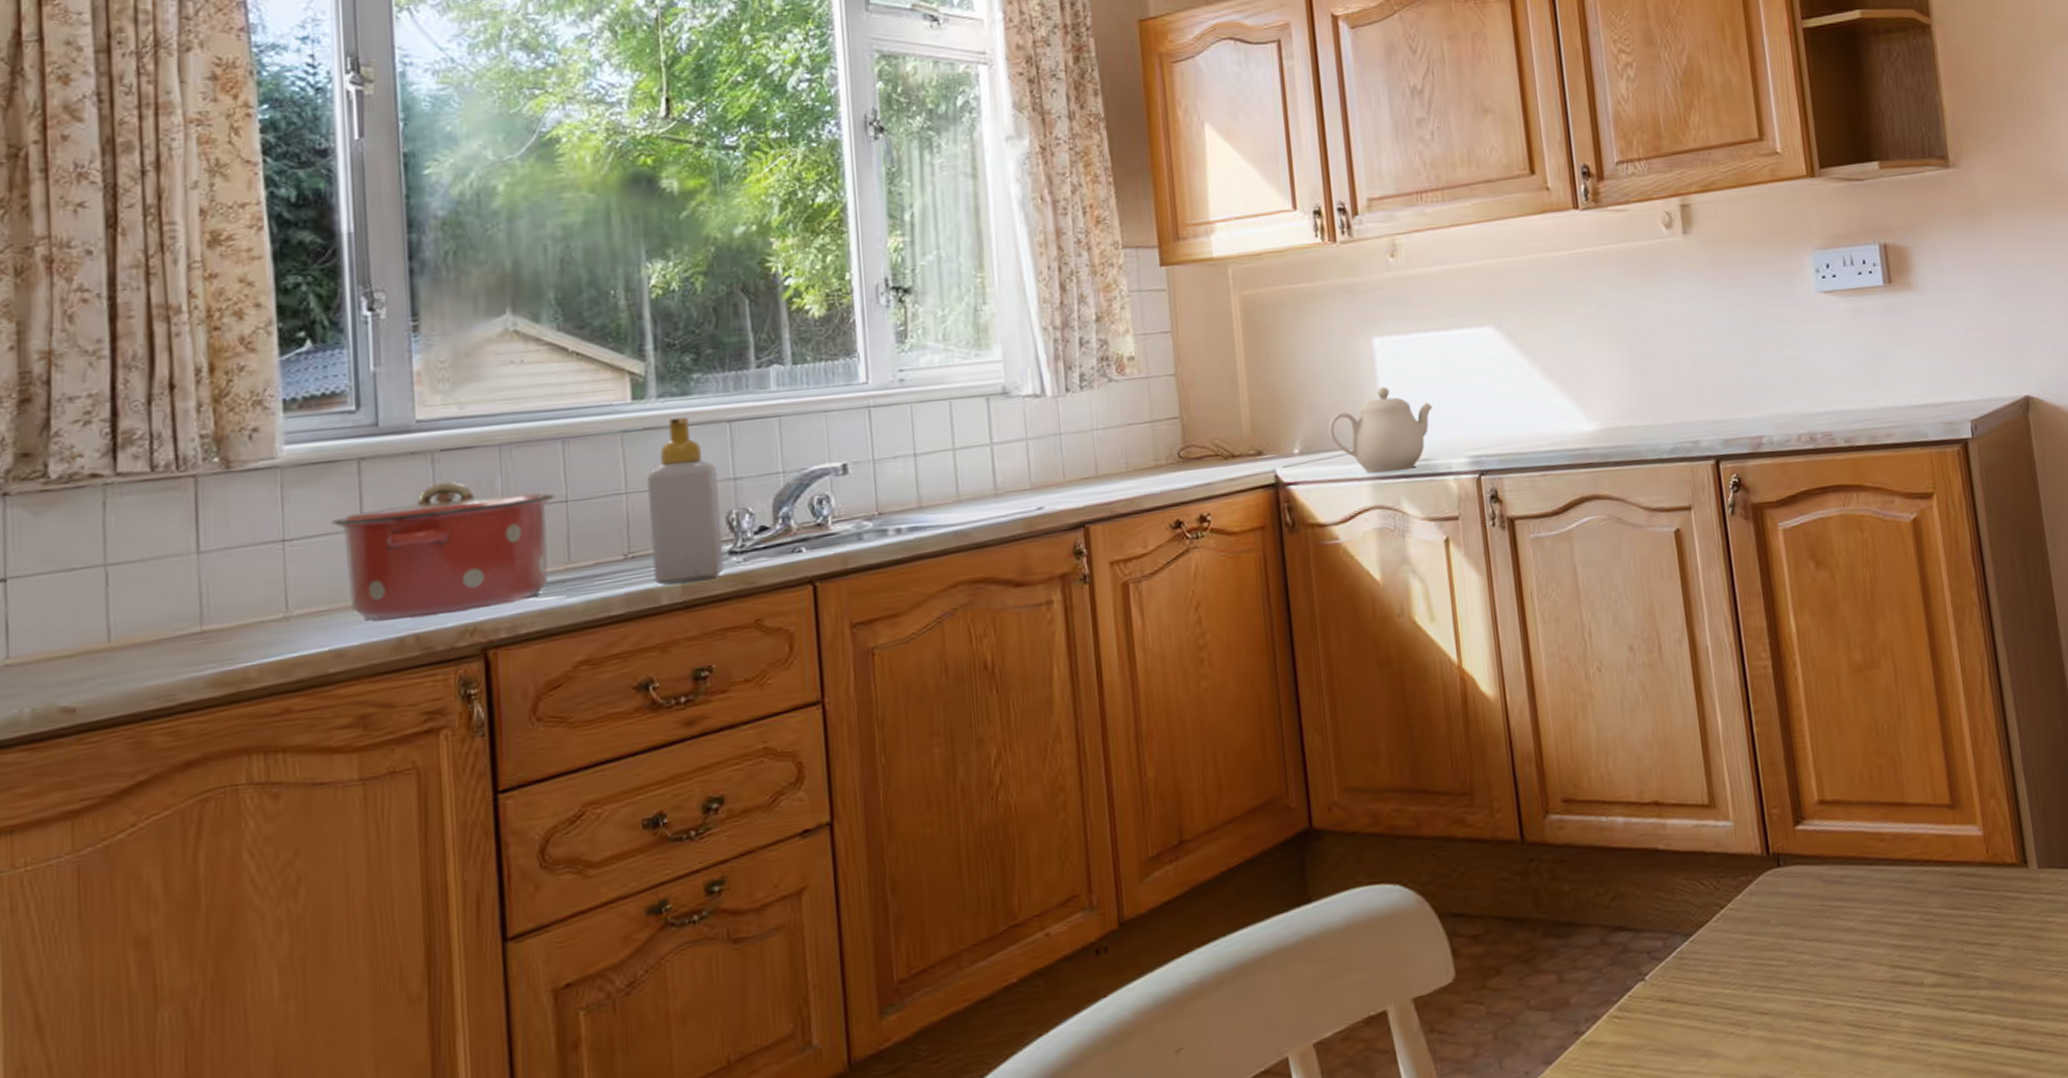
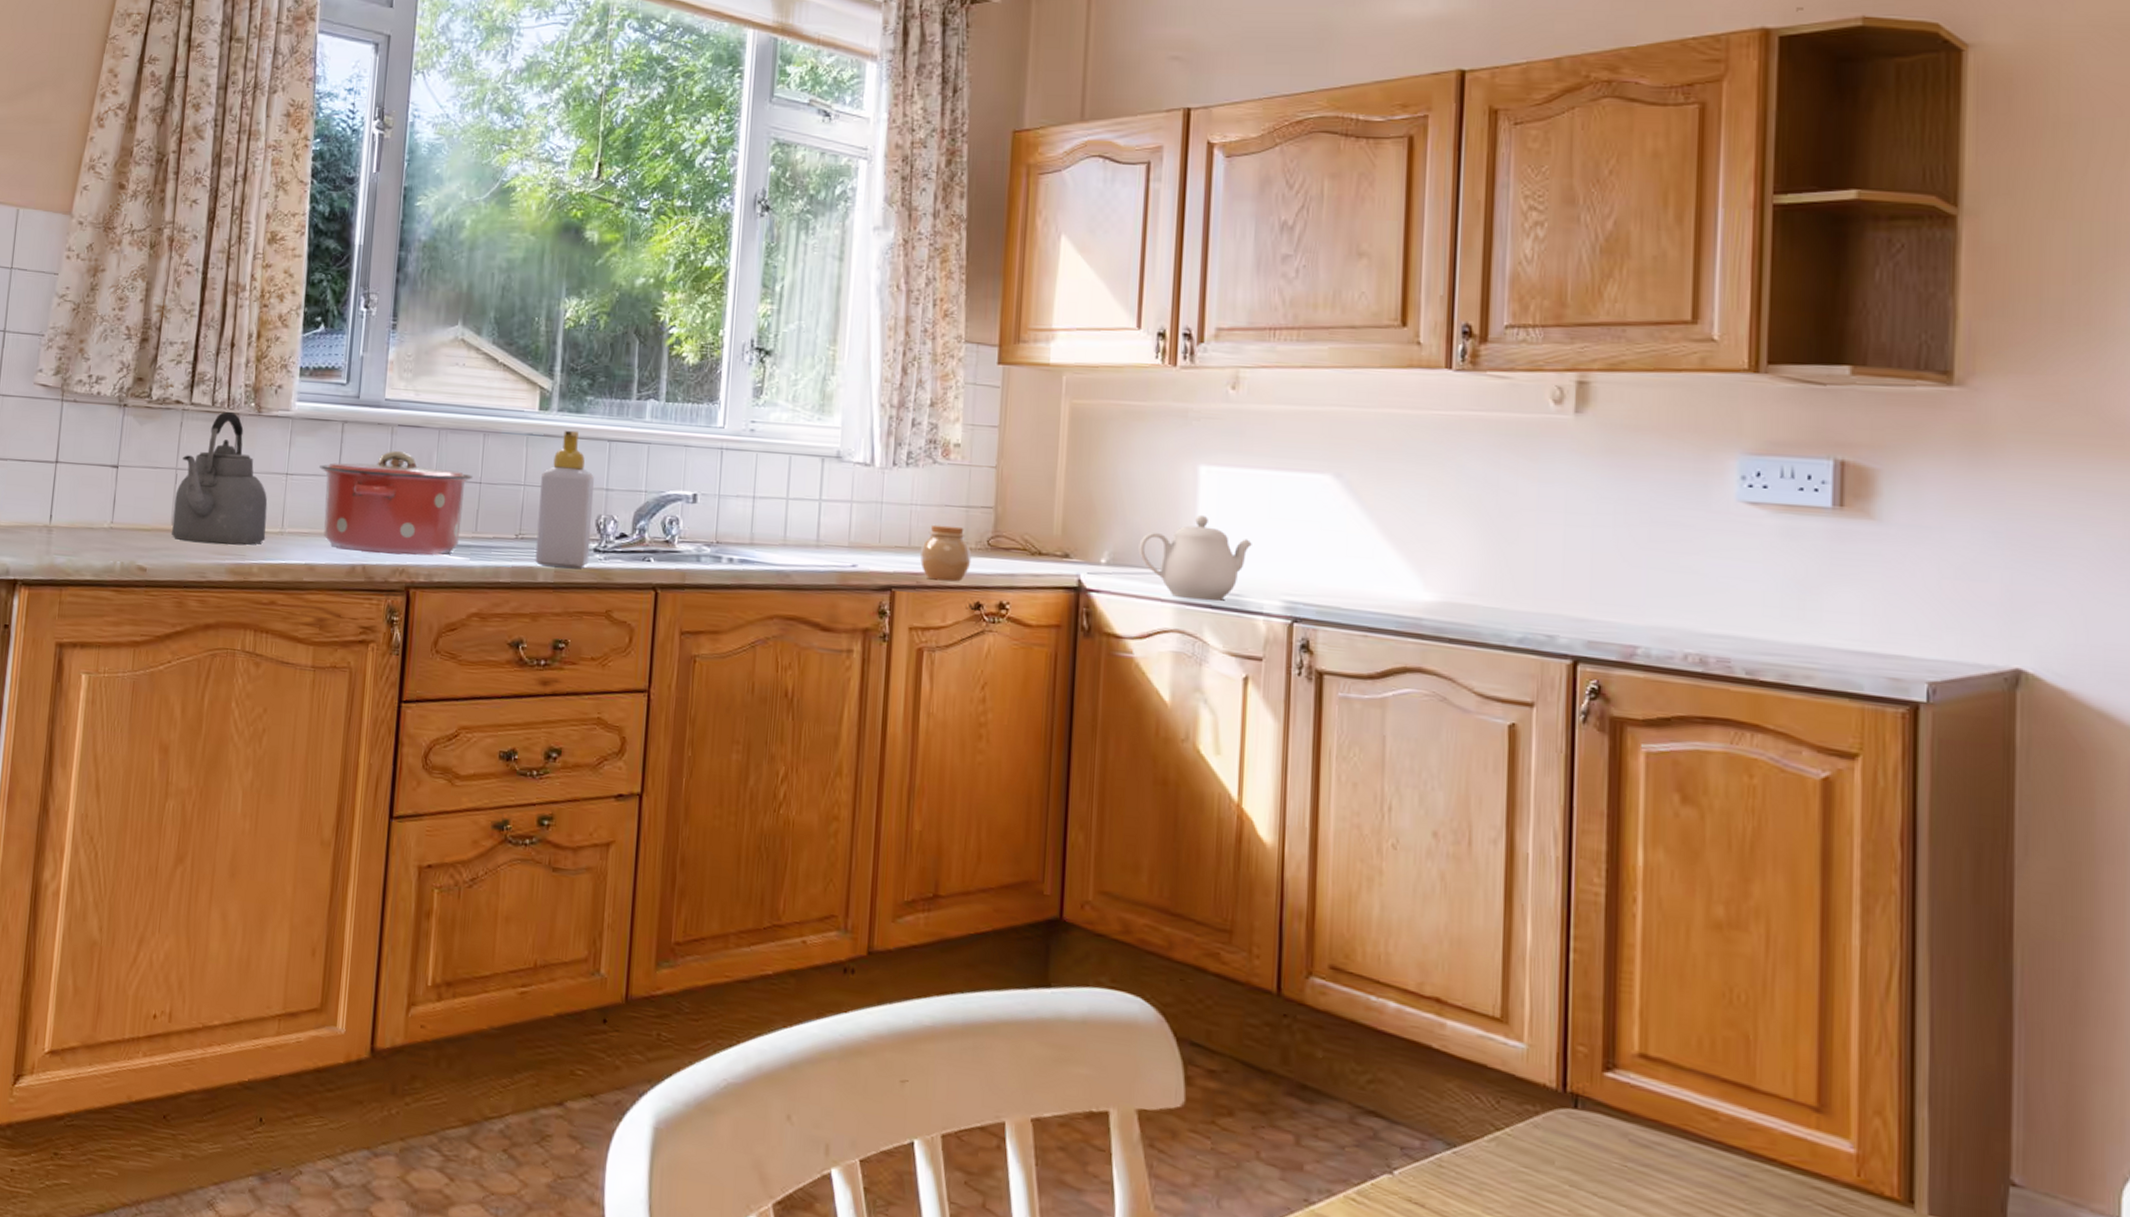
kettle: none [109,475,263,659] -> present [172,412,268,545]
jar: none [1109,444,1165,507] -> present [919,524,972,582]

